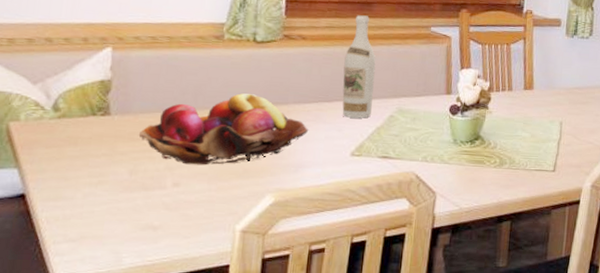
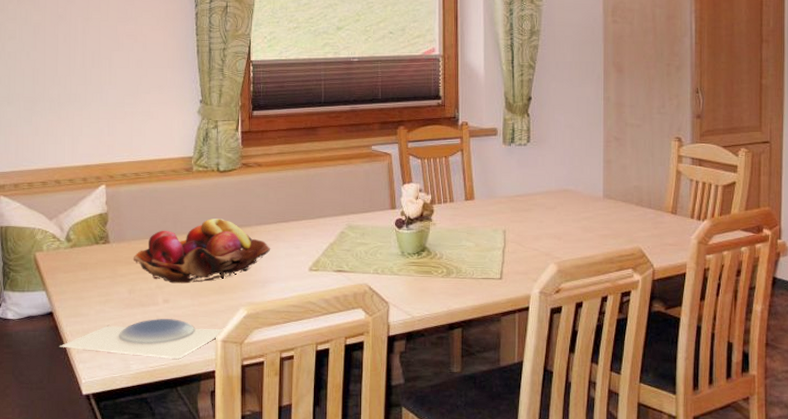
plate: none [30,205,243,251] -> present [60,319,222,359]
wine bottle: present [342,15,376,118] -> none [296,140,324,236]

